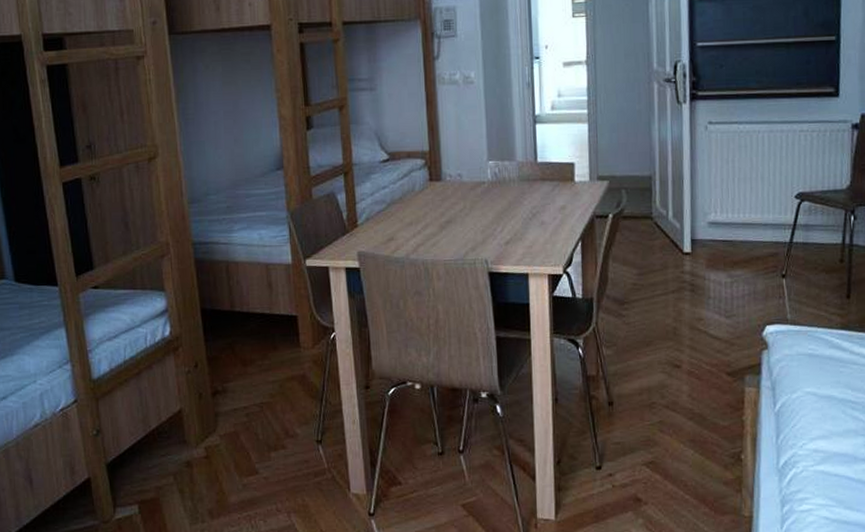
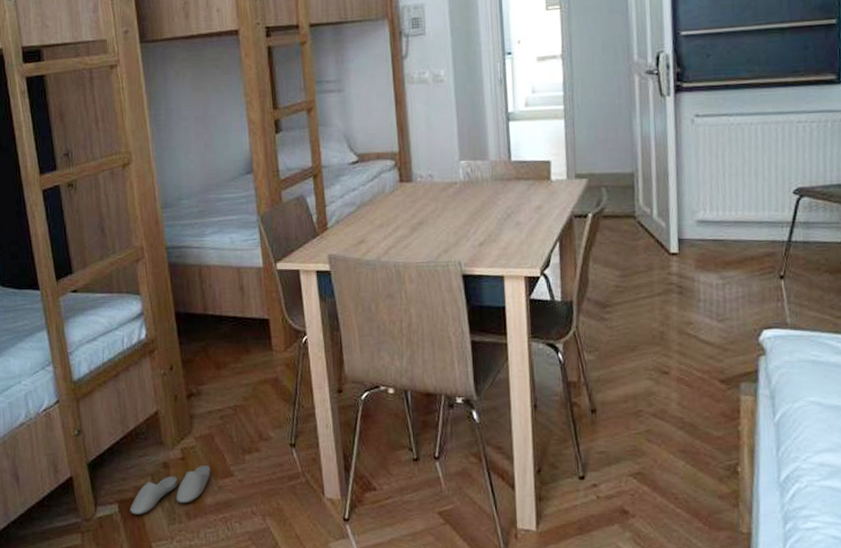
slippers: none [150,463,235,515] -> present [130,465,211,515]

